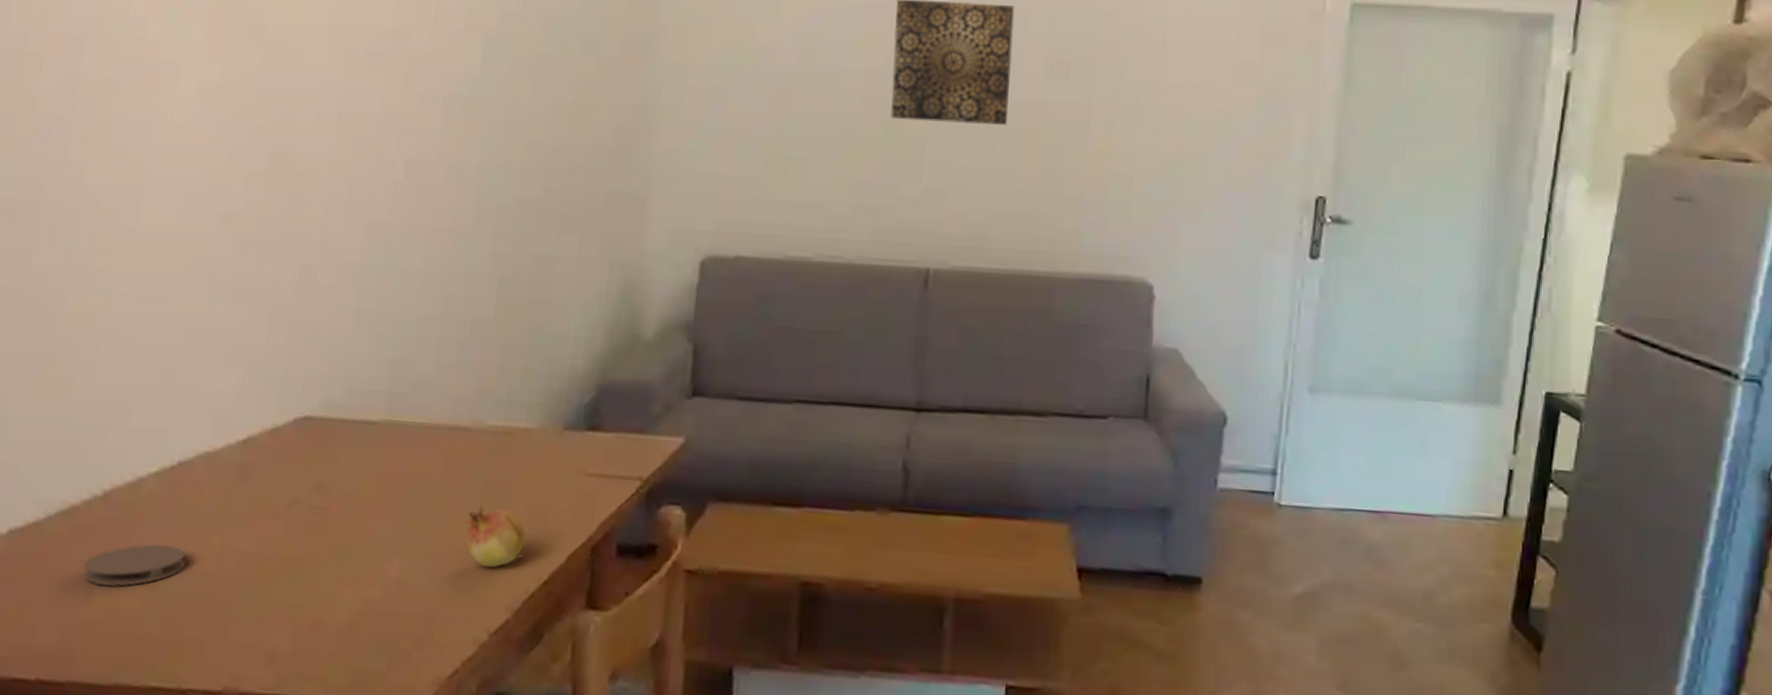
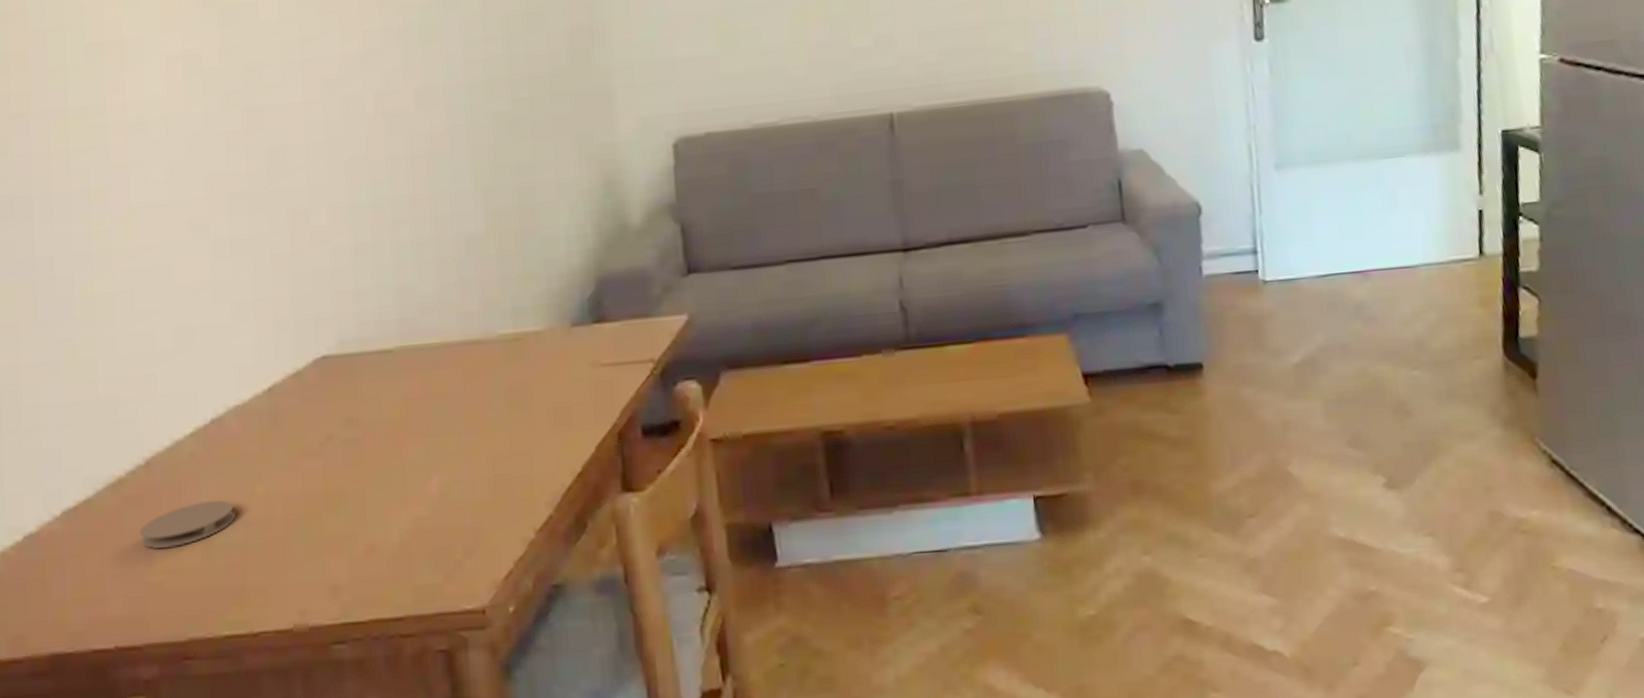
fruit: present [463,505,527,568] -> none [493,411,556,470]

